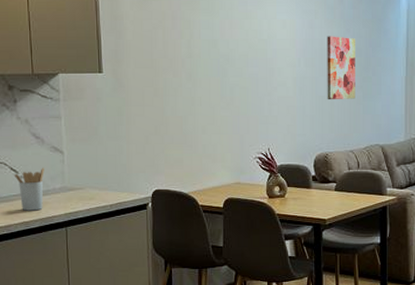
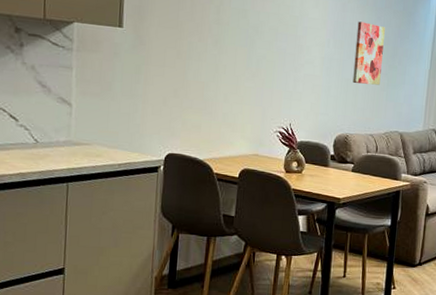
utensil holder: present [14,167,45,211] -> none [13,117,49,163]

